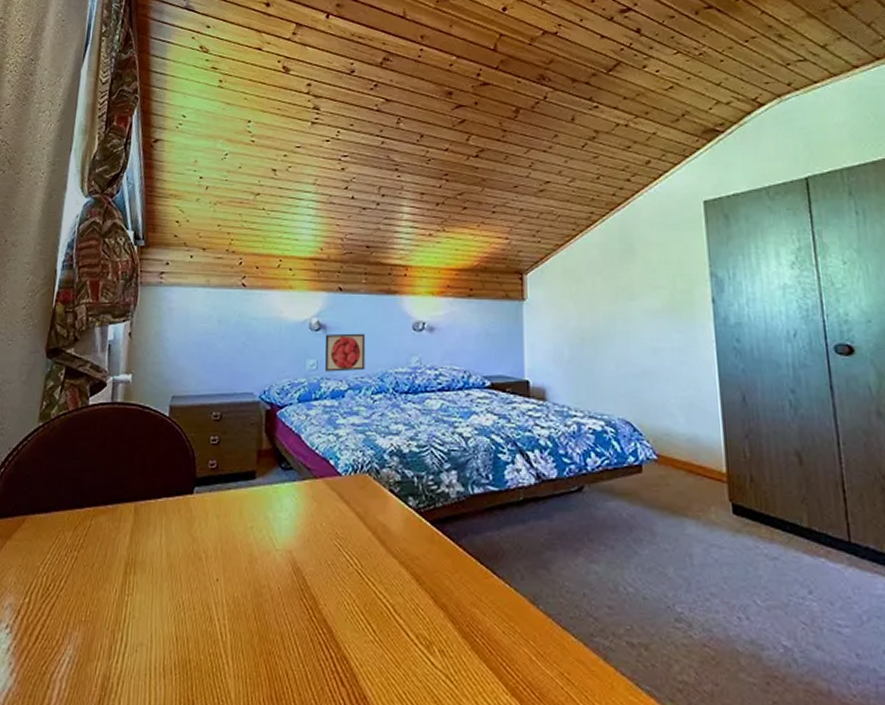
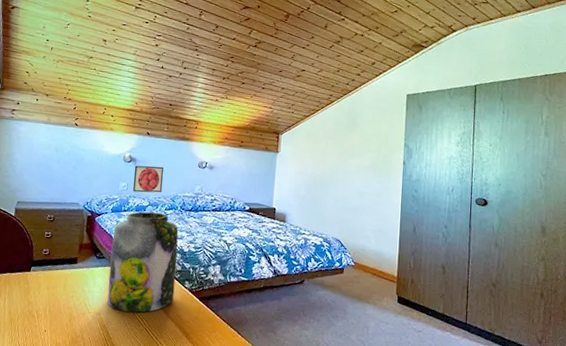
jar: none [299,398,394,547] -> present [107,212,179,313]

